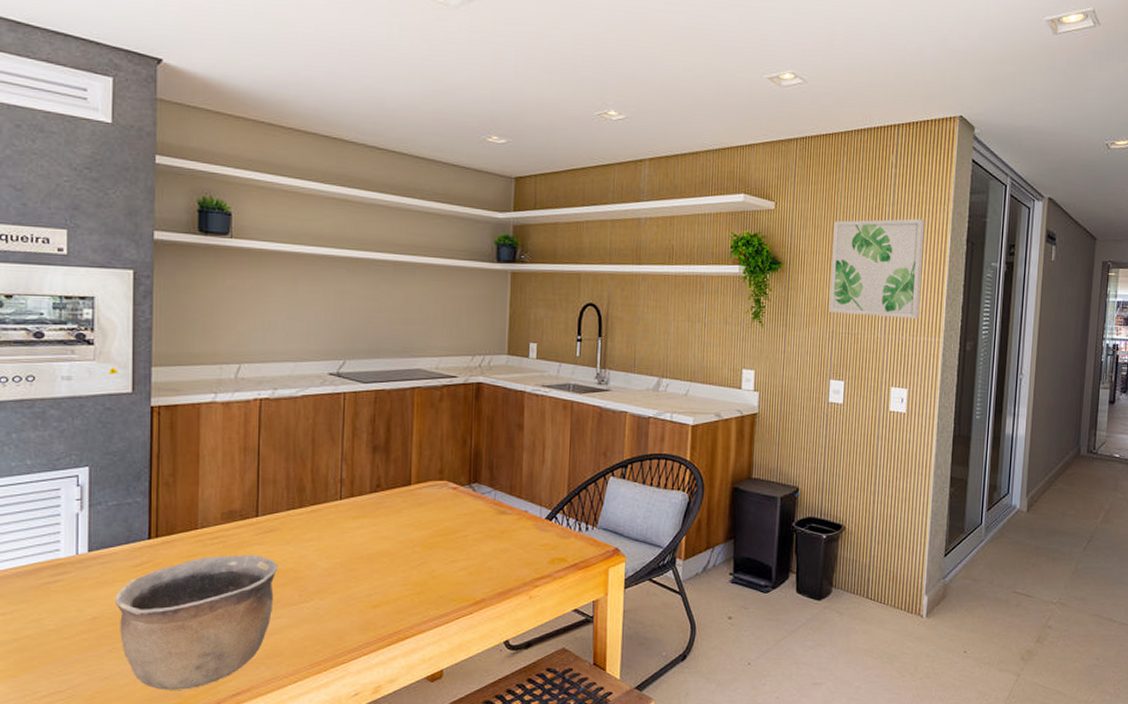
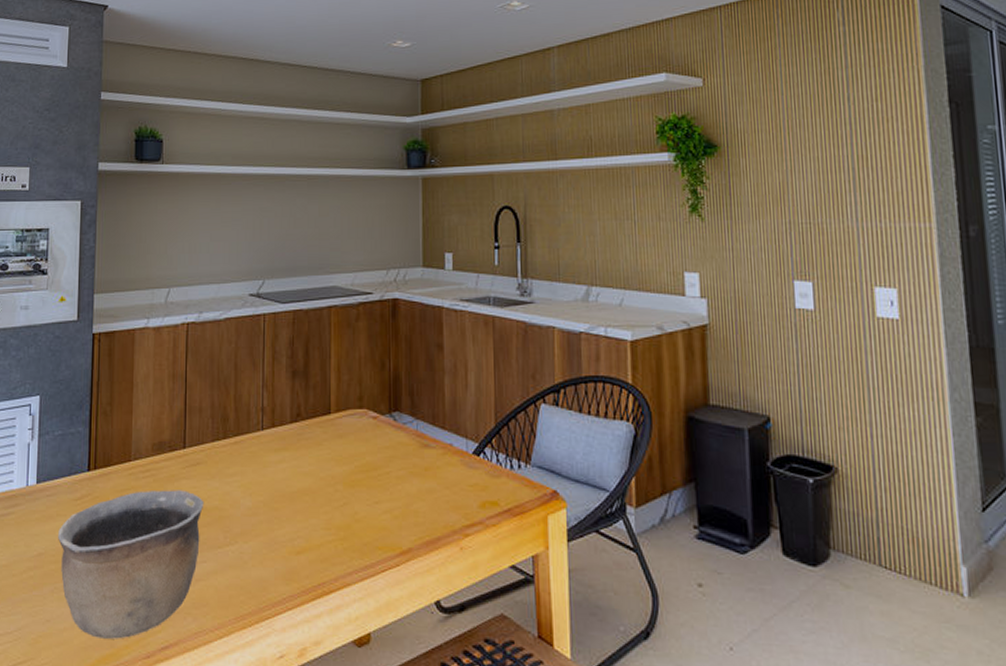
wall art: present [828,218,925,319] -> none [775,81,899,202]

